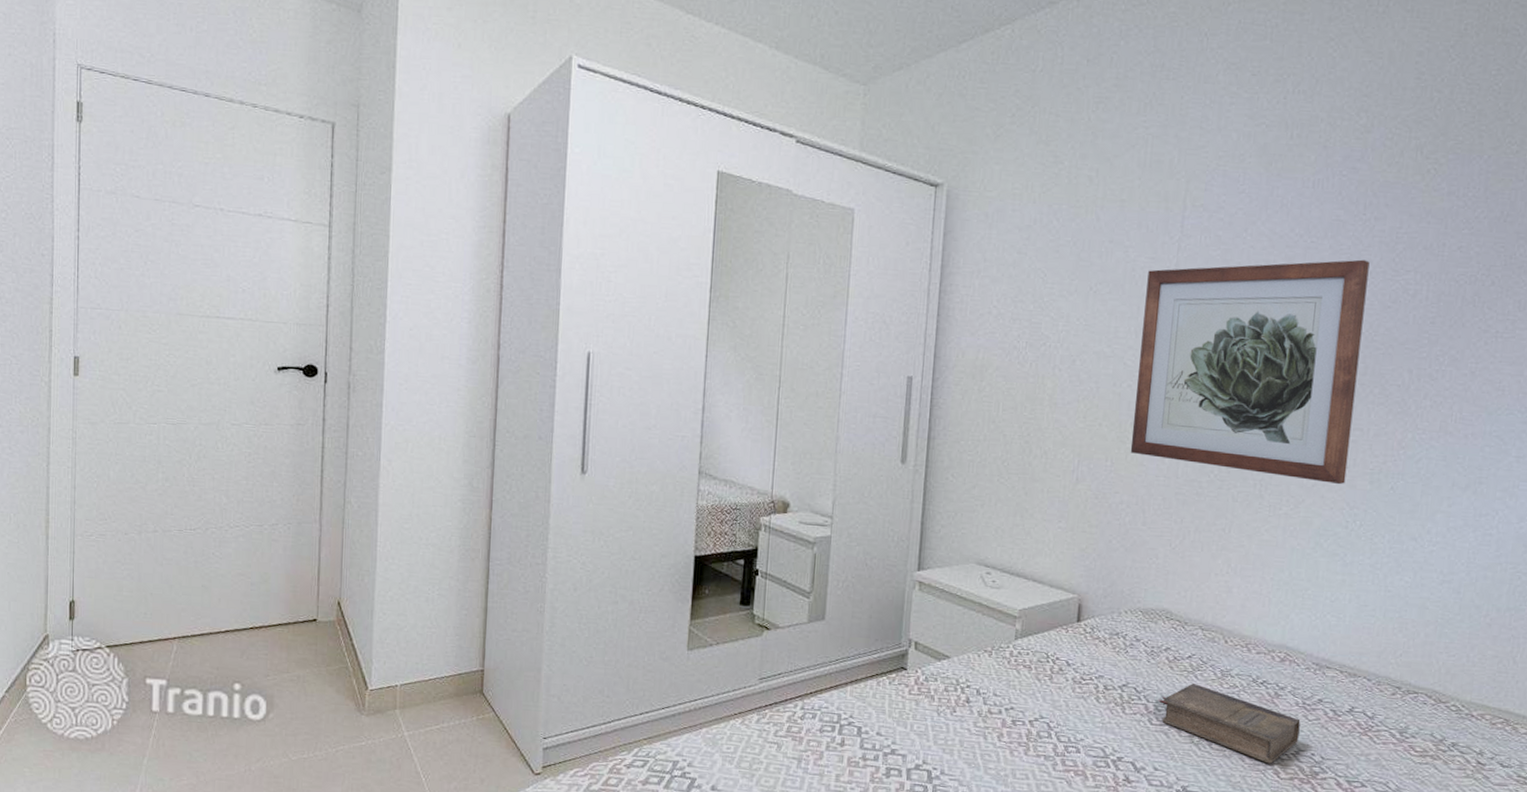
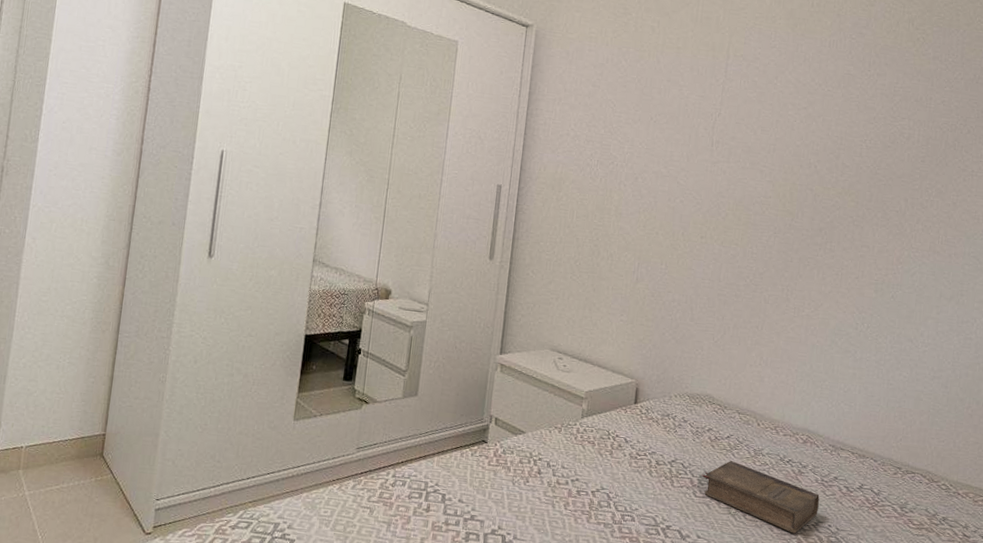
wall art: present [1130,259,1370,485] -> none [681,106,874,292]

